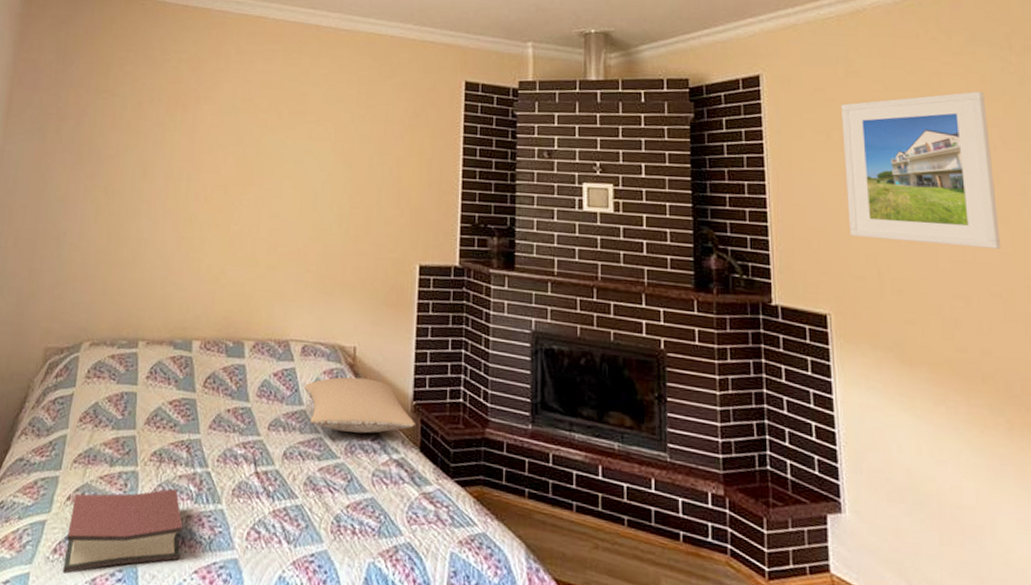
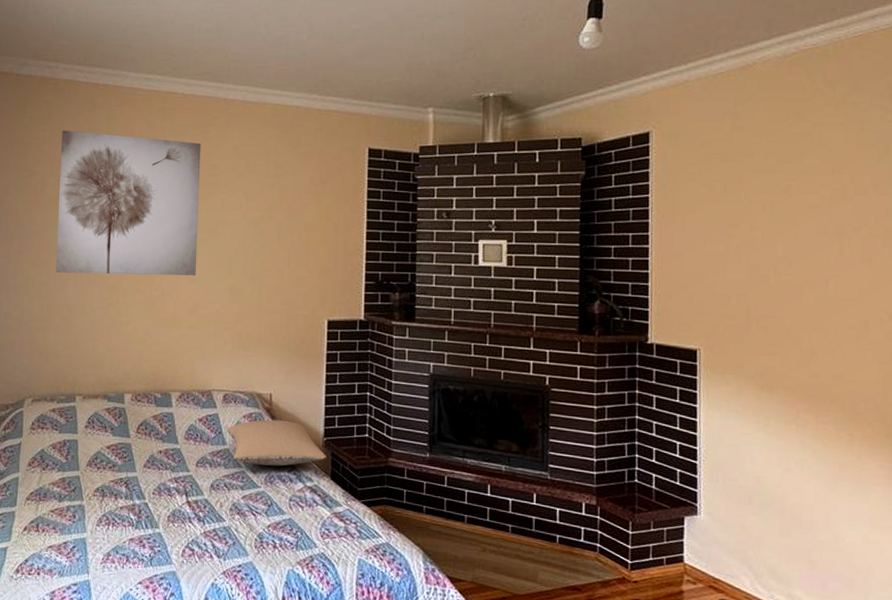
hardback book: present [63,488,183,573] -> none [26,517,127,588]
wall art: none [127,51,291,211] -> present [55,130,201,276]
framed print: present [841,91,1001,249] -> none [723,140,862,286]

